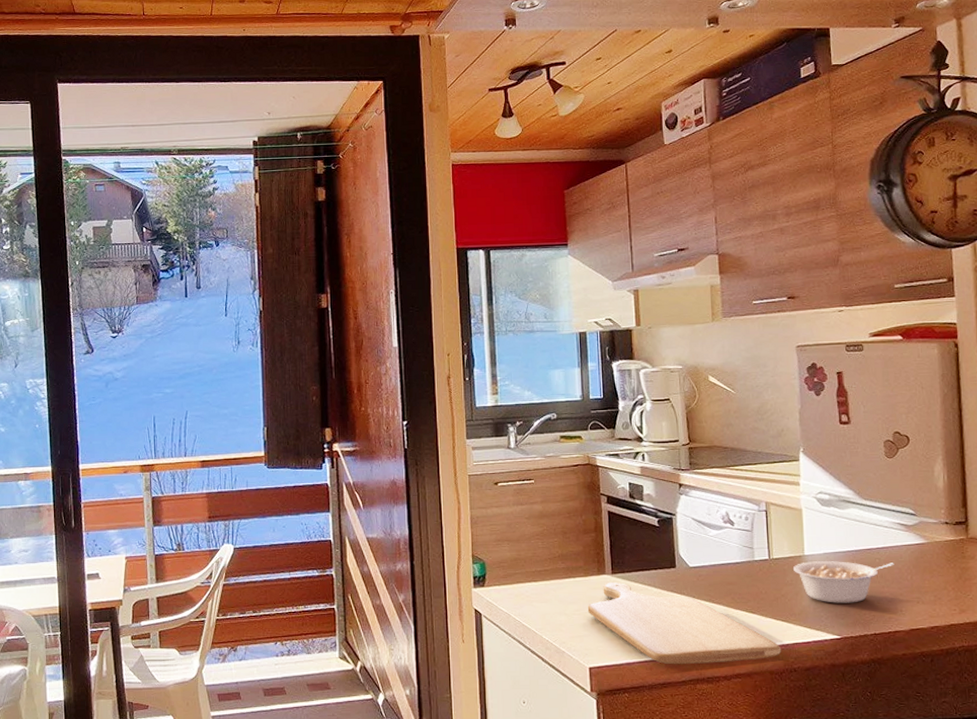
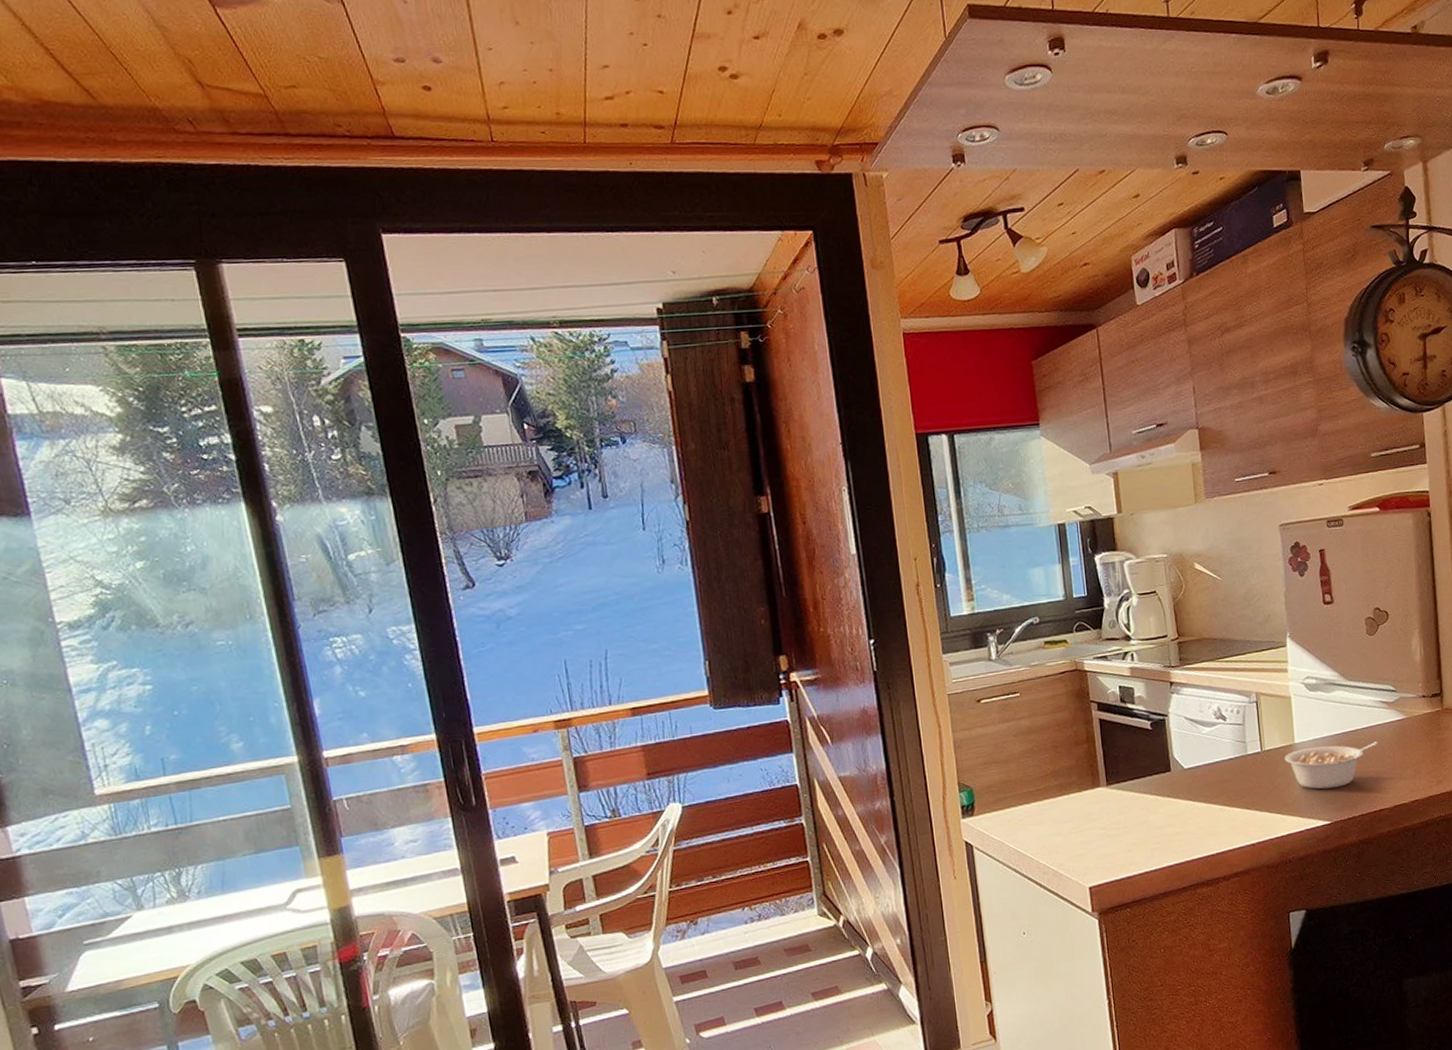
chopping board: present [587,583,782,665] -> none [1083,794,1277,873]

